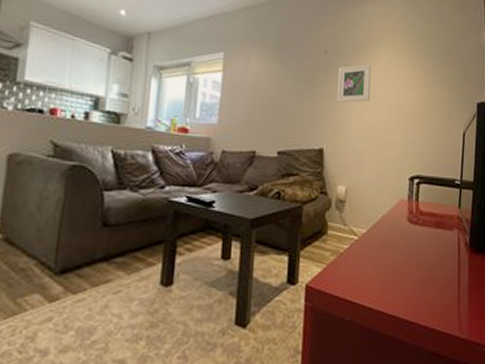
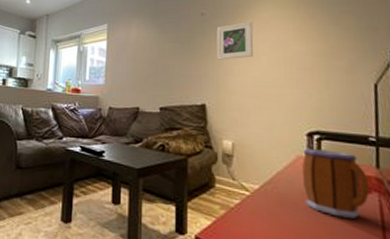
mug: none [403,192,453,254] -> present [302,148,370,219]

